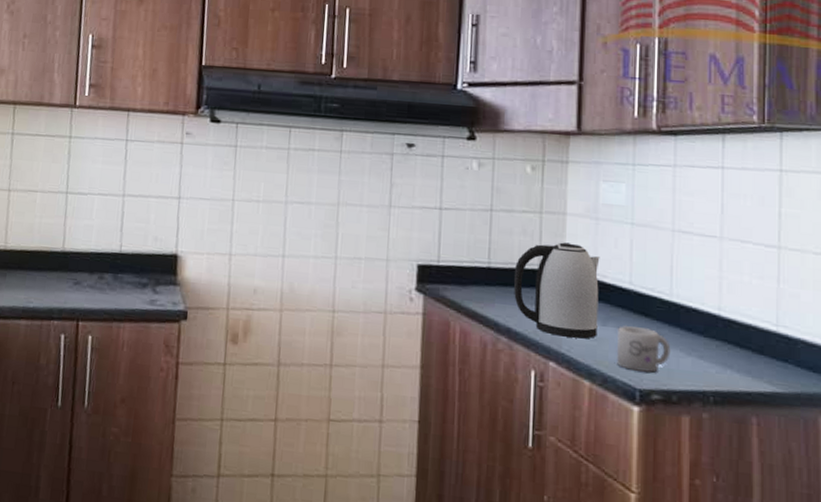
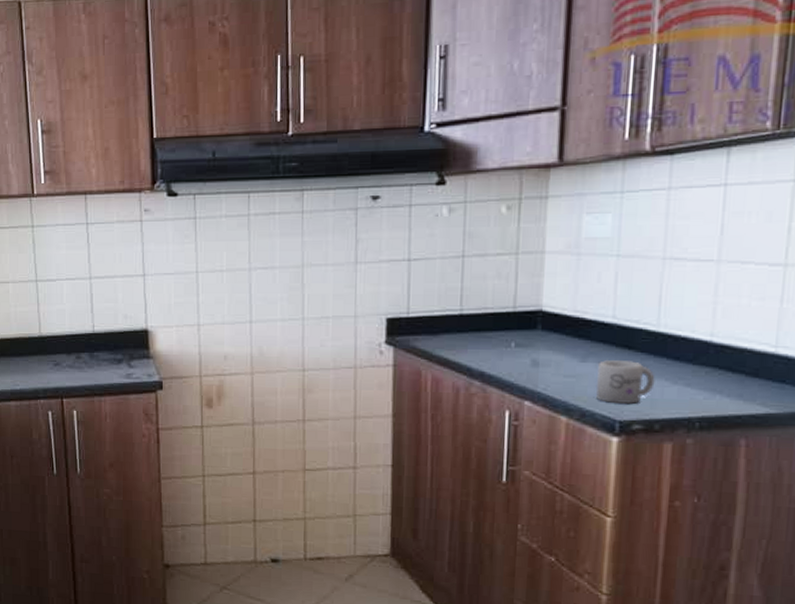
kettle: present [513,242,600,339] -> none [487,282,581,376]

